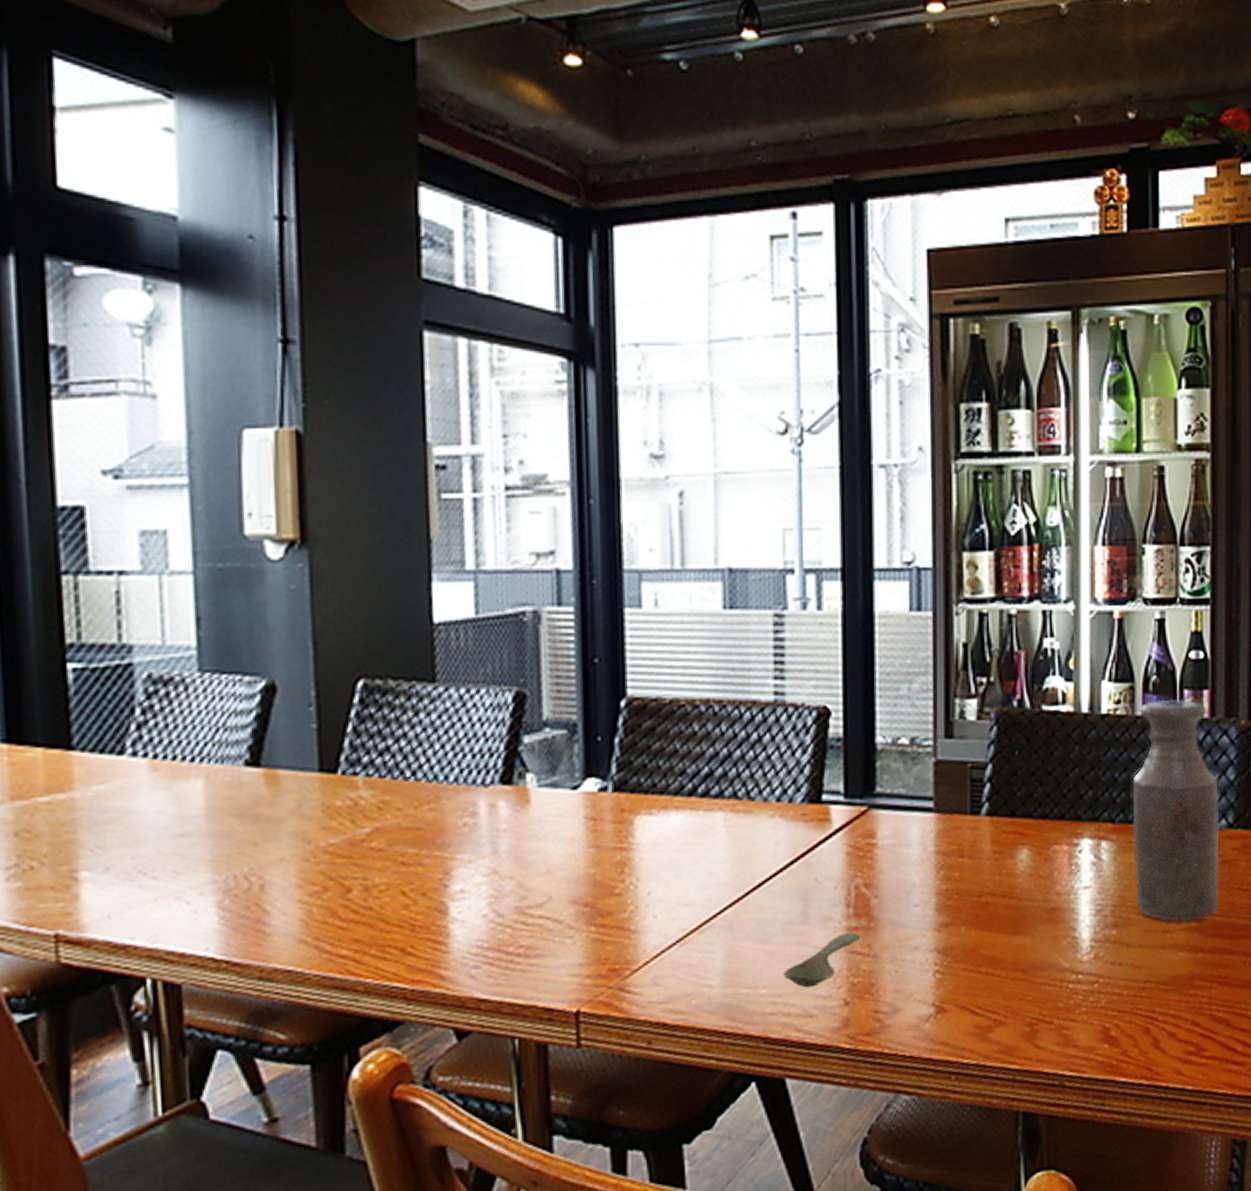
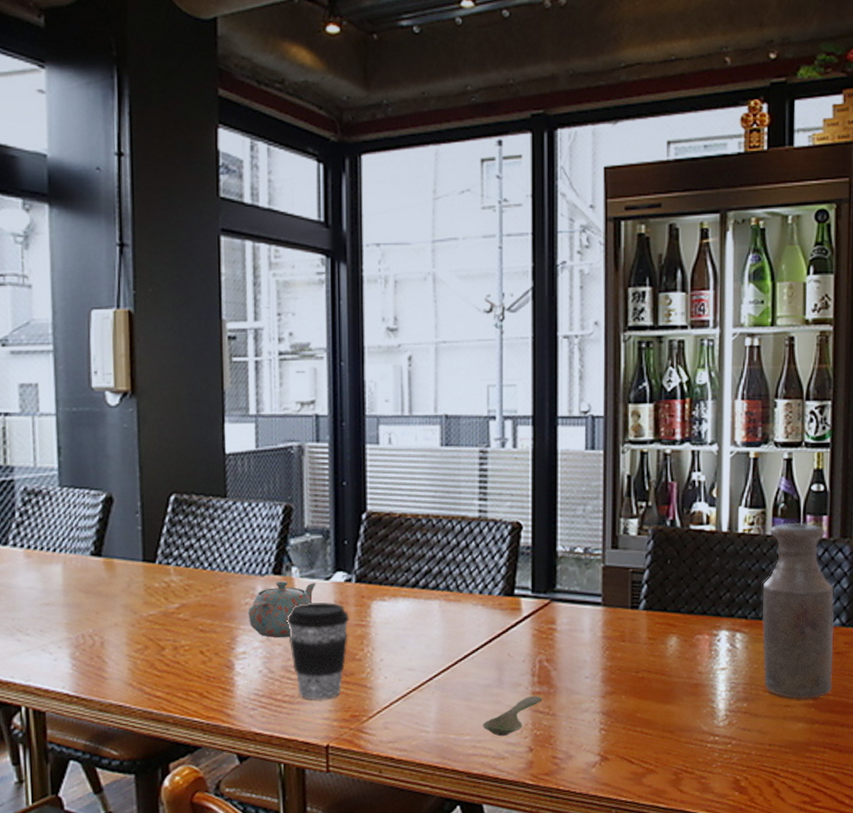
teapot: none [466,793,560,870] -> present [248,581,316,638]
coffee cup: none [520,819,605,951] -> present [287,602,349,700]

